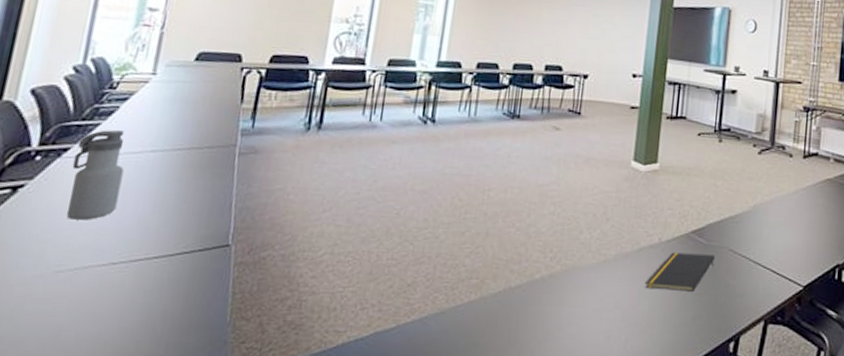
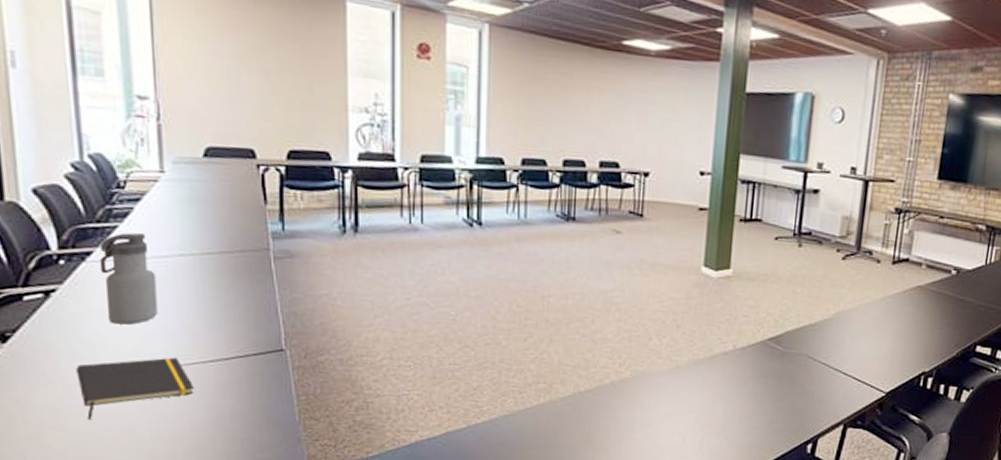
notepad: none [16,253,133,323] -> present [76,357,194,421]
notepad: present [645,252,715,291] -> none [720,359,793,397]

